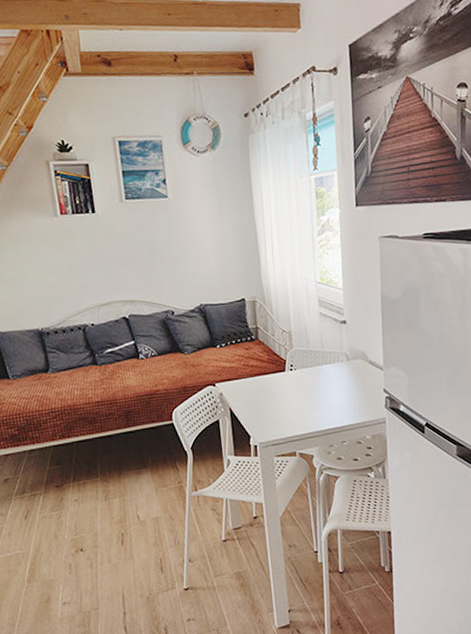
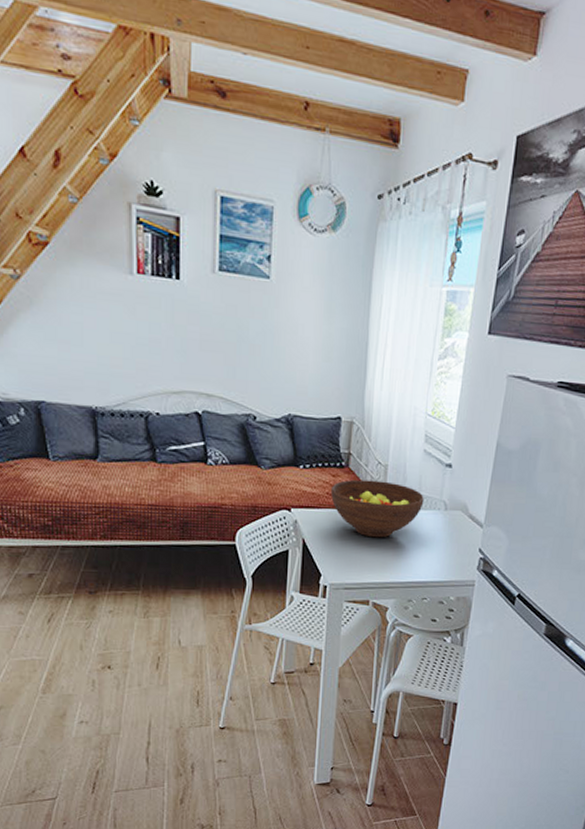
fruit bowl: none [246,345,328,396] -> present [331,479,424,538]

